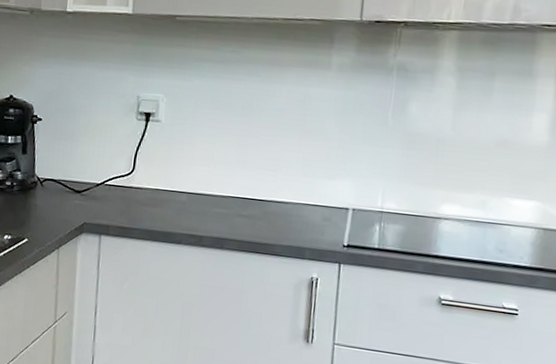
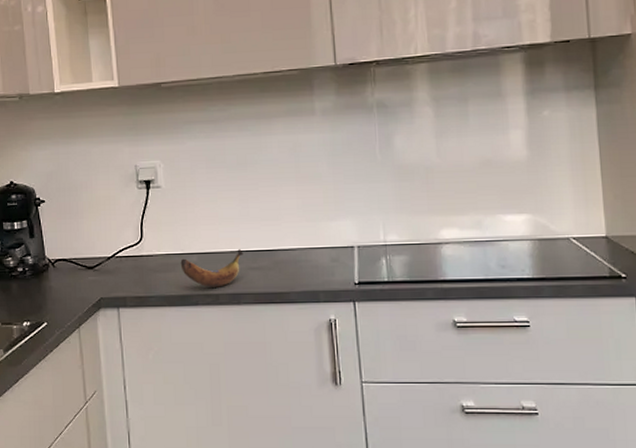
banana: none [168,194,234,230] -> present [180,249,244,288]

